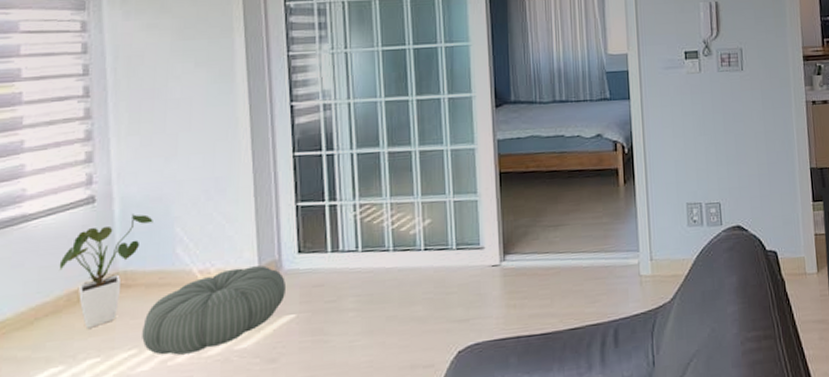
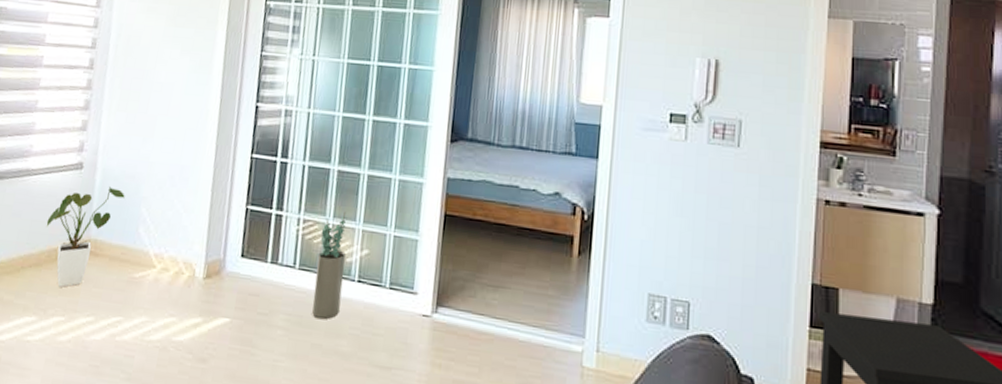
pouf: present [142,265,285,355] -> none [99,259,226,334]
vase: none [380,188,410,293] -> present [312,211,348,320]

